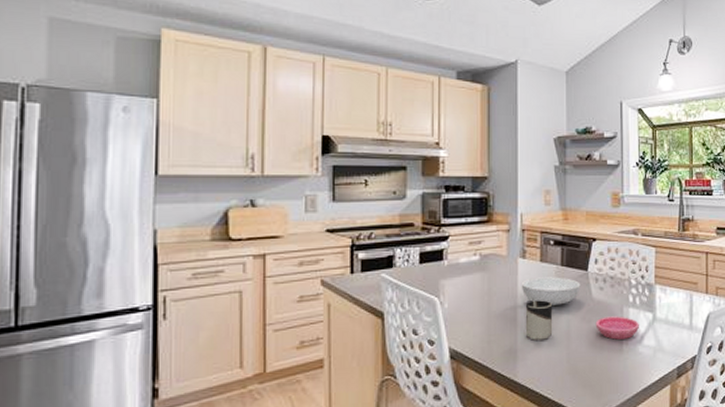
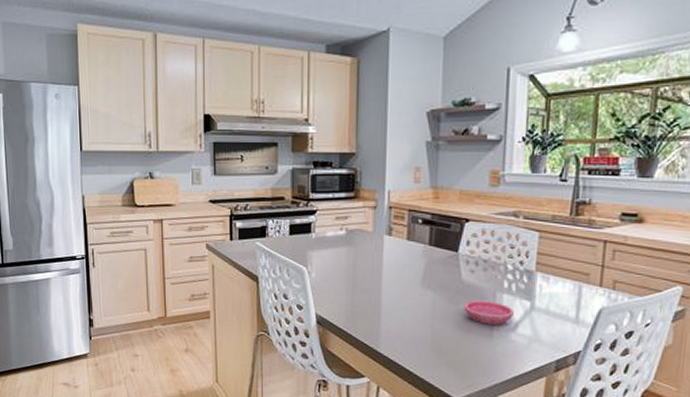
serving bowl: present [521,277,581,307] -> none [386,255,449,285]
cup: present [525,300,553,340] -> none [389,277,419,316]

